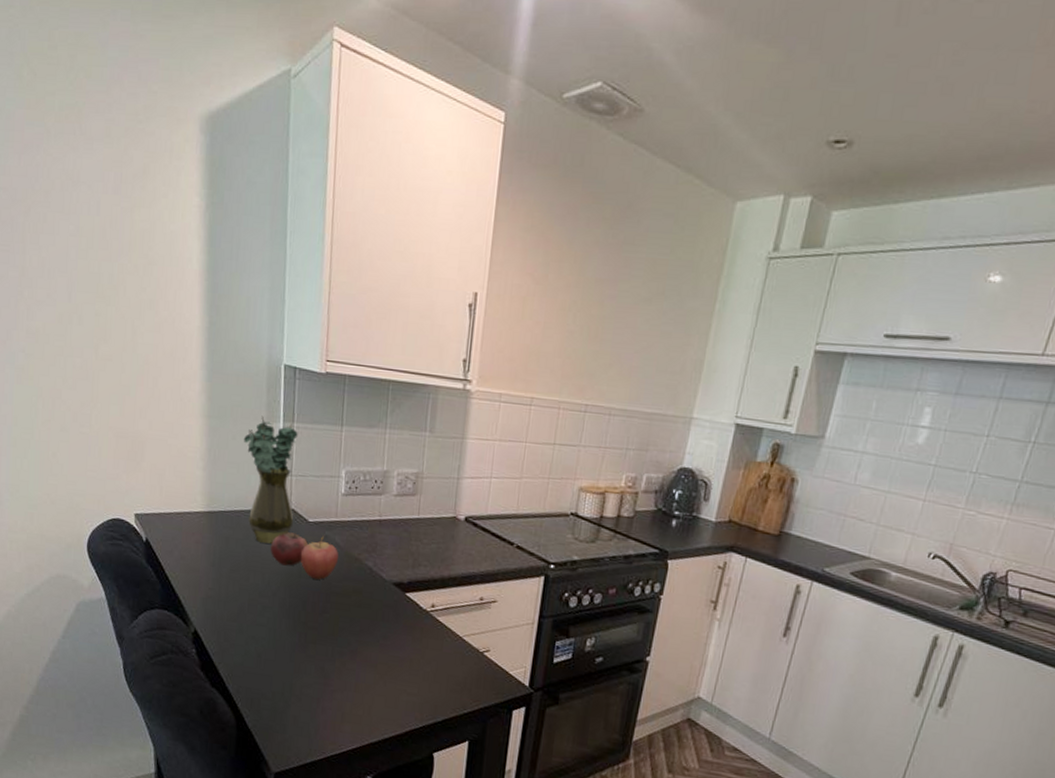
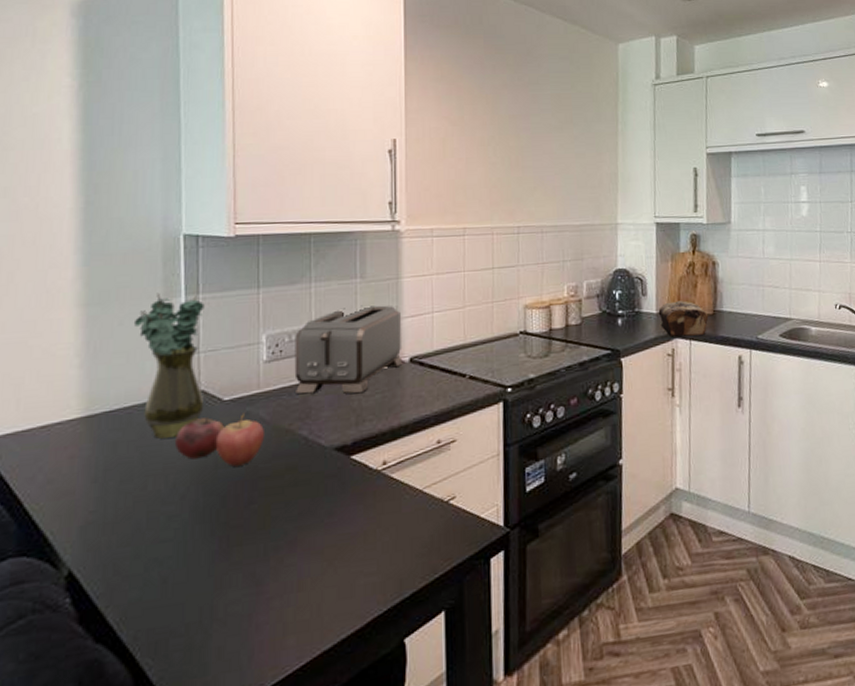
toaster: none [366,458,462,540] -> present [294,305,403,394]
bread loaf: none [717,513,773,554] -> present [658,300,709,336]

